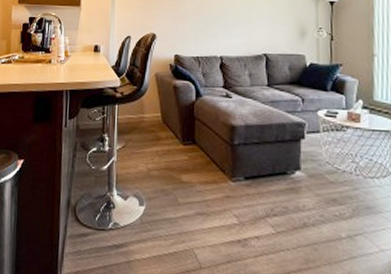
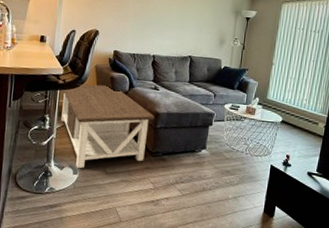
coffee table: none [121,95,230,199] -> present [61,84,155,169]

